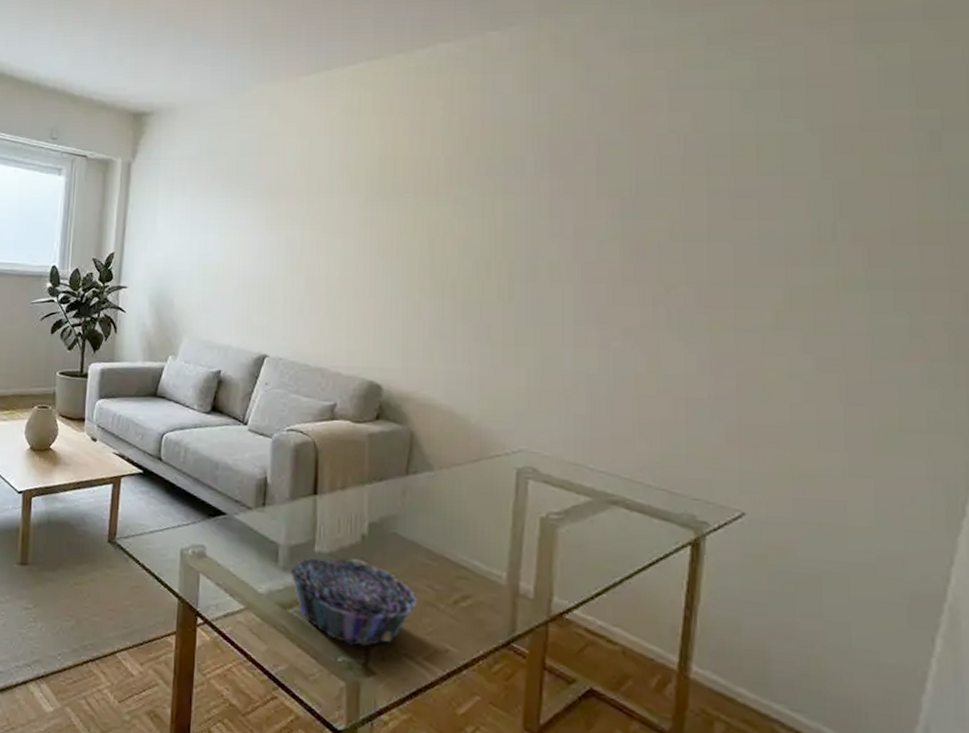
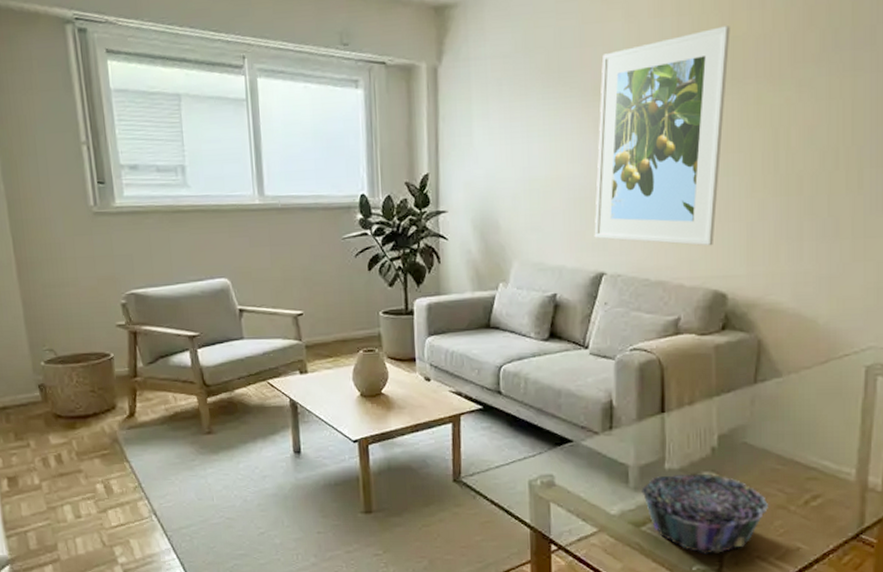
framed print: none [259,147,393,340] -> present [594,26,730,246]

